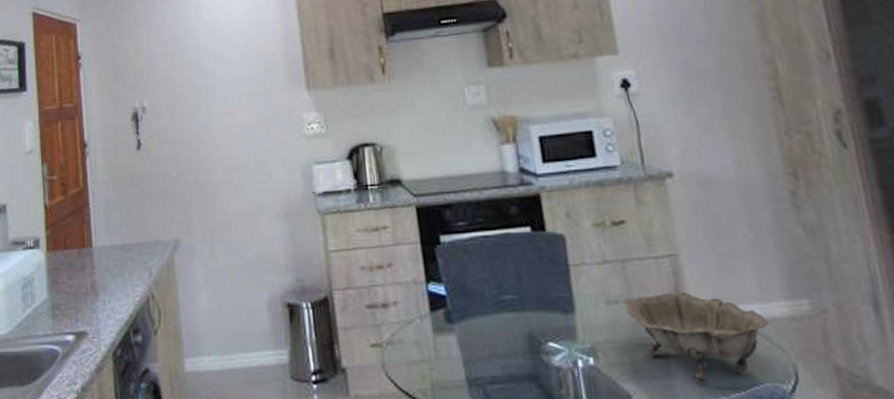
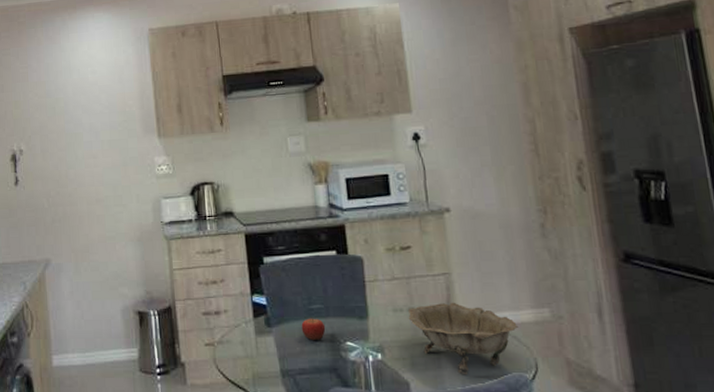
fruit: none [490,310,522,341] -> present [301,317,326,341]

